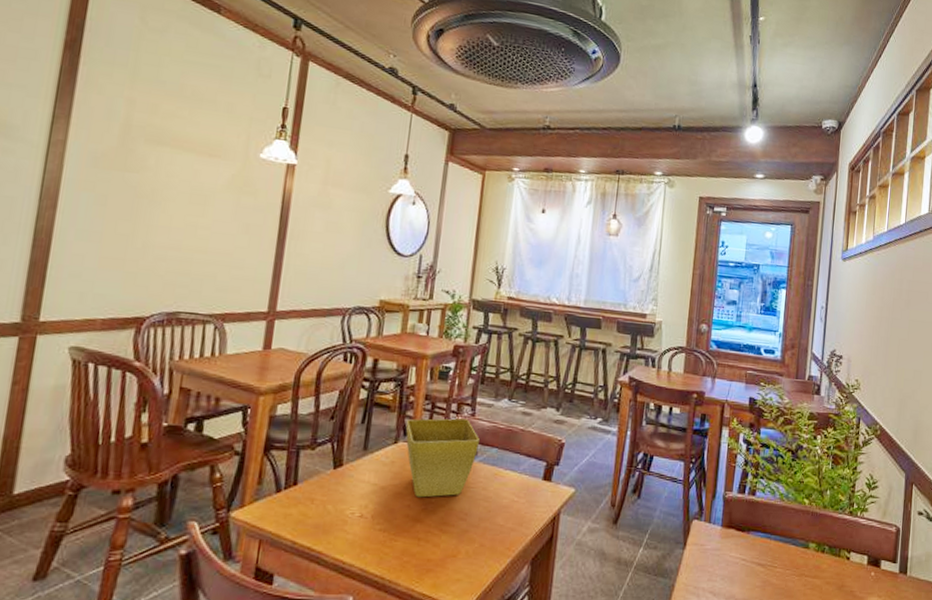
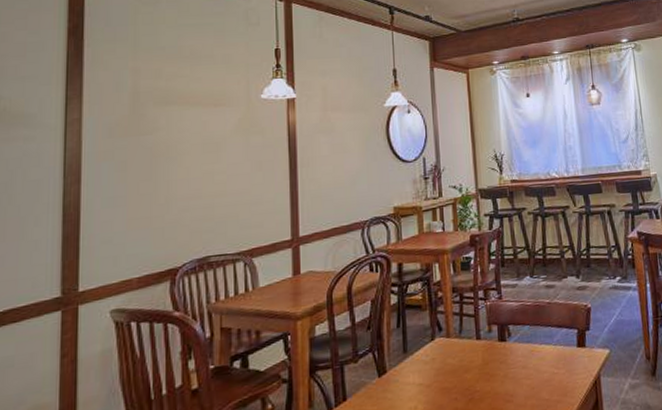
flower pot: present [405,418,480,498] -> none [439,303,511,389]

